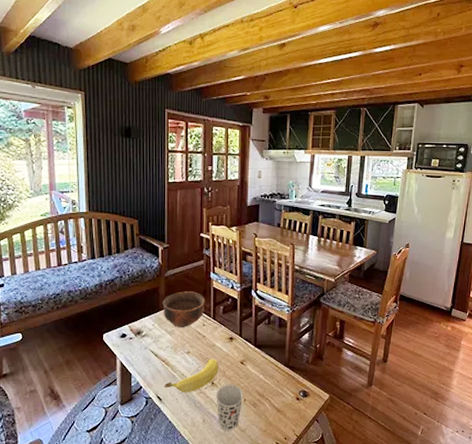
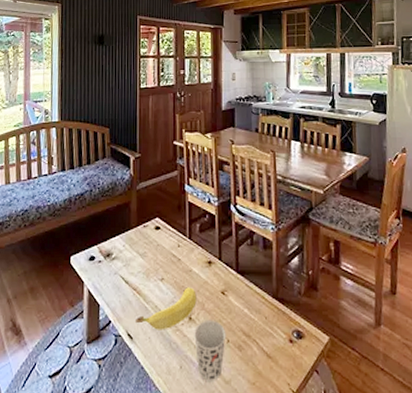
bowl: present [162,291,205,327] -> none [134,206,179,249]

